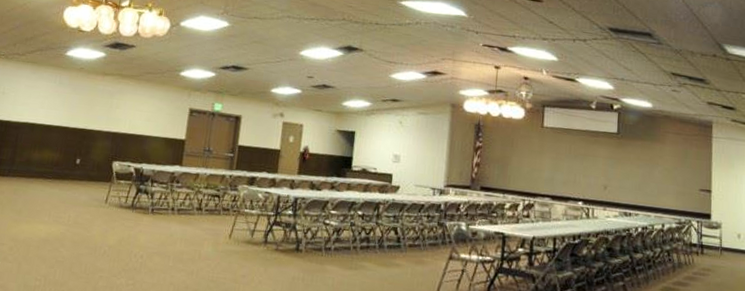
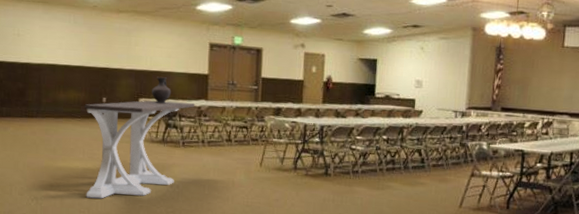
dining table: none [44,163,168,267] -> present [84,100,194,199]
jug: none [126,140,146,169] -> present [152,76,171,105]

